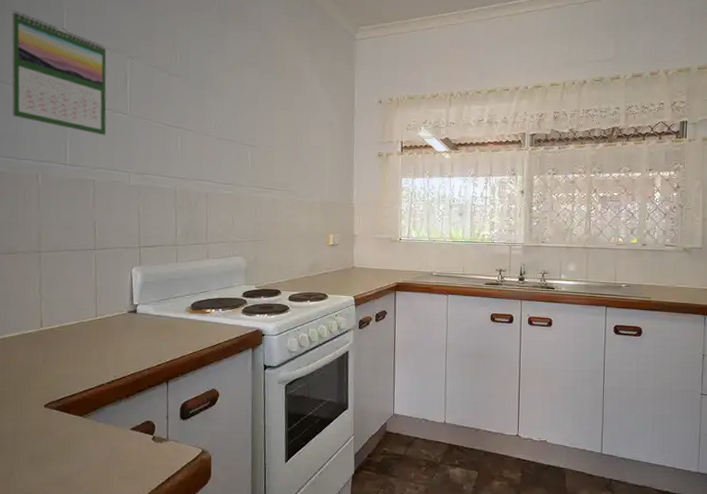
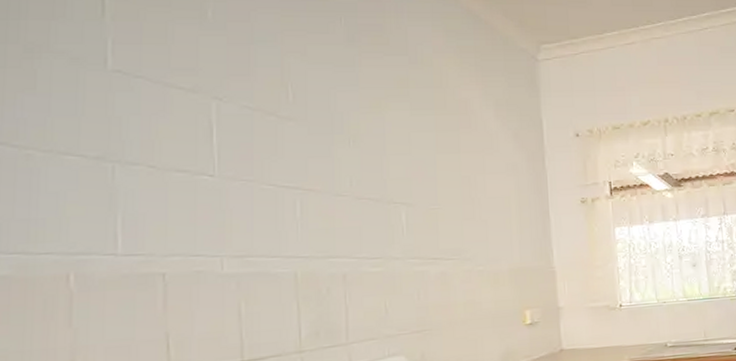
calendar: present [11,10,107,136] -> none [19,41,181,208]

